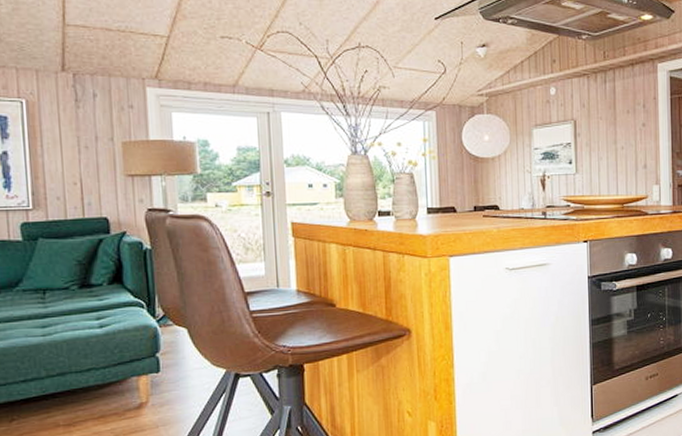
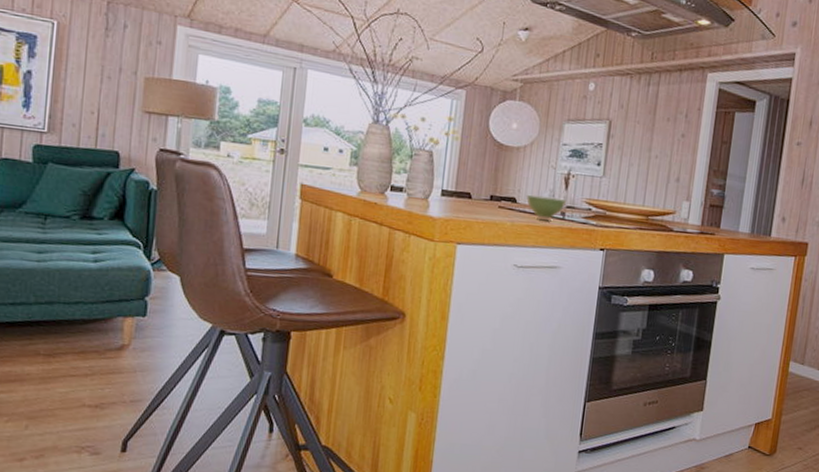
bowl: none [507,199,546,222] -> present [525,194,567,220]

